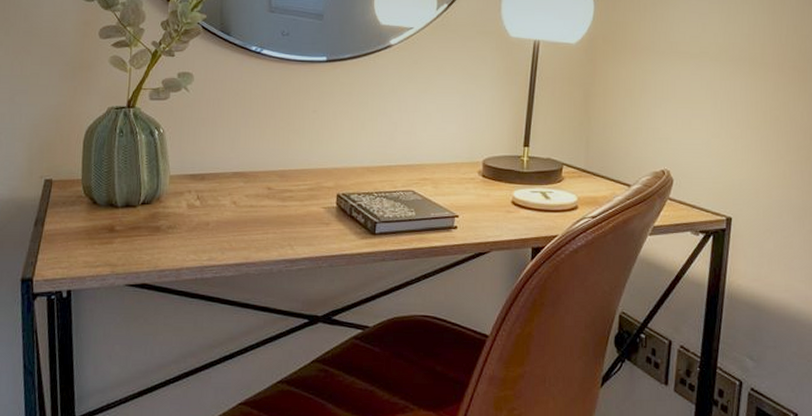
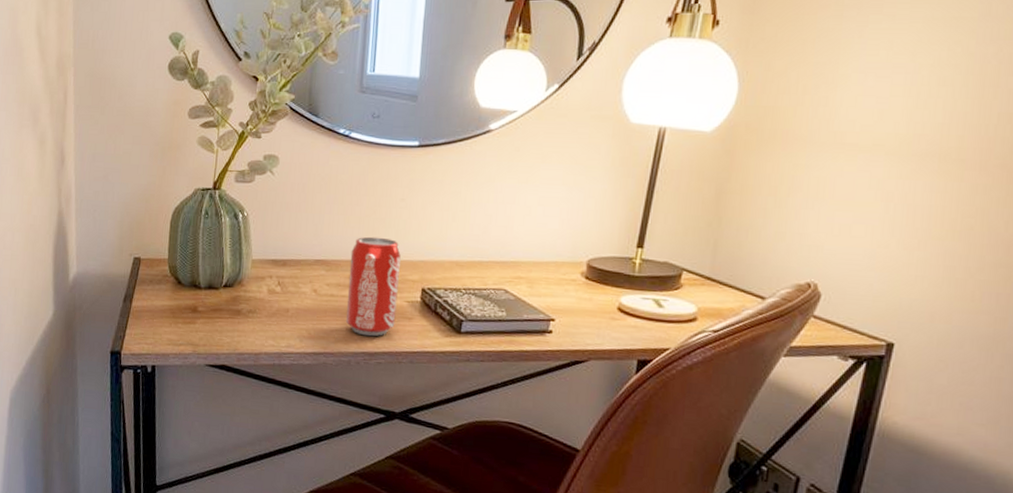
beverage can: none [265,147,316,244] -> present [345,236,401,337]

